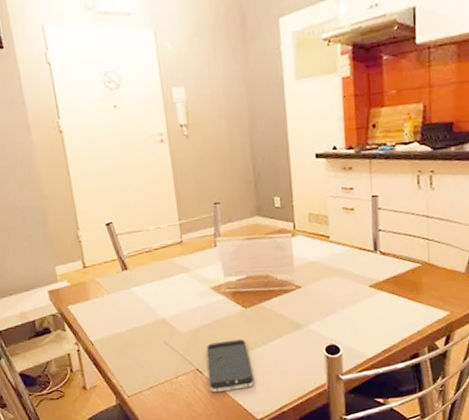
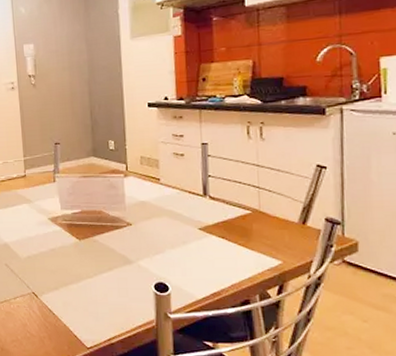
smartphone: present [206,339,255,393] -> none [42,268,86,317]

